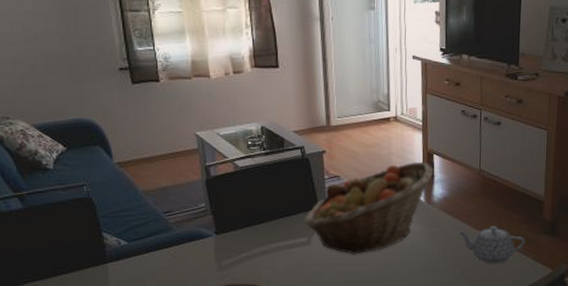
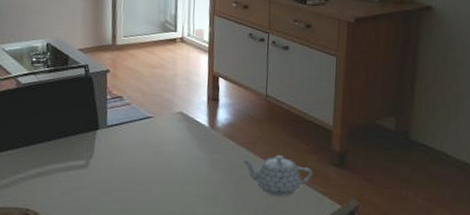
fruit basket: present [304,161,434,254] -> none [83,84,219,180]

